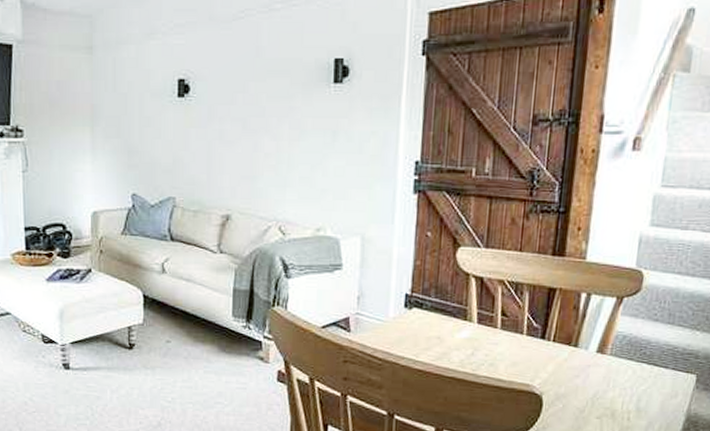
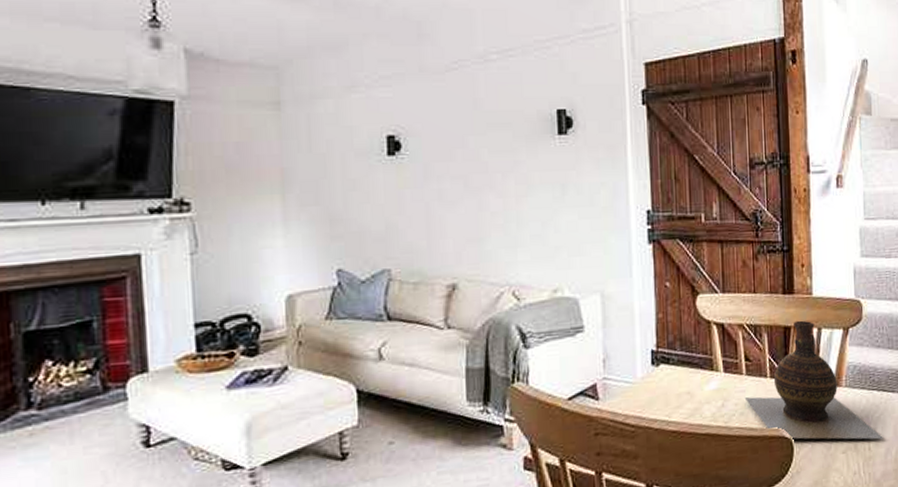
ceramic jug: none [496,283,648,412] -> present [744,320,884,440]

